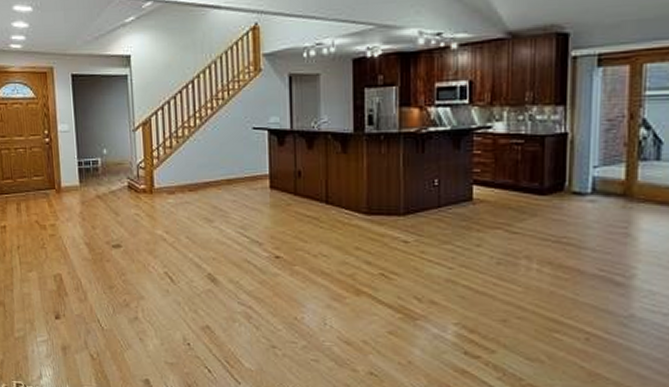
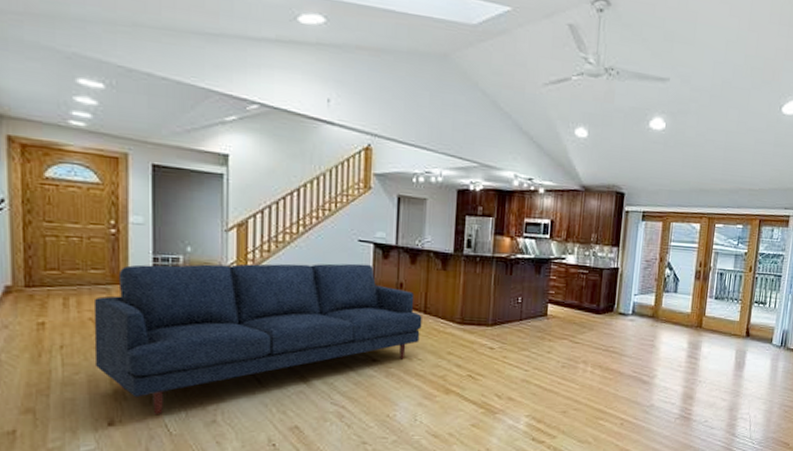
sofa: none [37,153,324,311] -> present [93,263,422,415]

